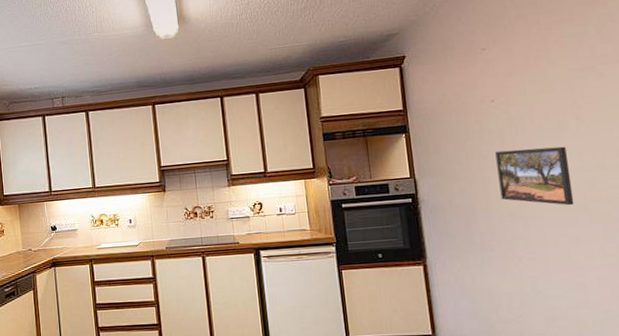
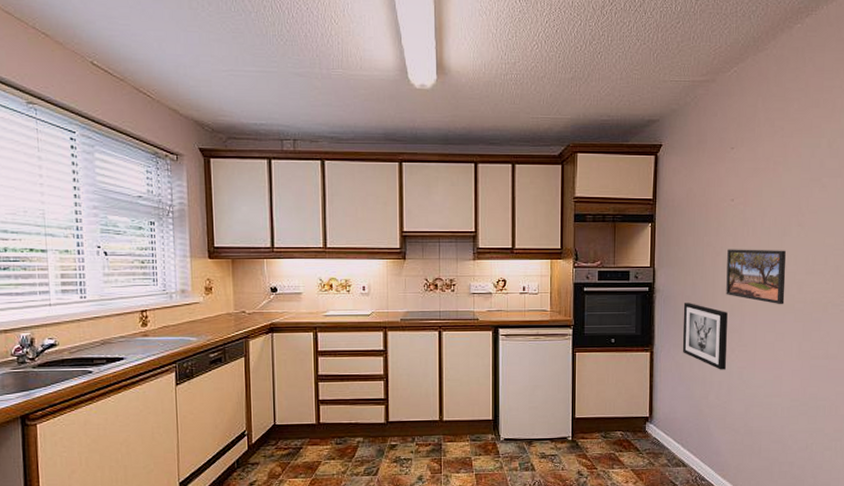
wall art: none [453,211,516,281] -> present [682,303,728,370]

